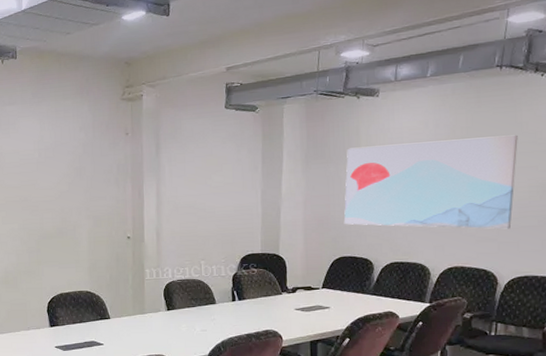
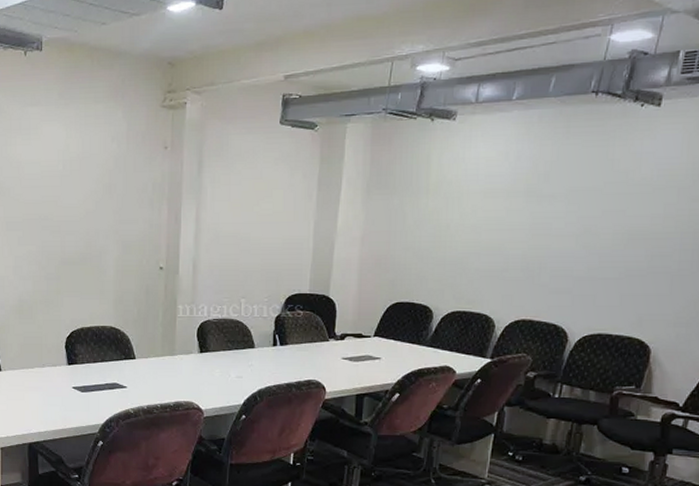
wall art: present [343,135,518,229] -> none [404,173,607,280]

